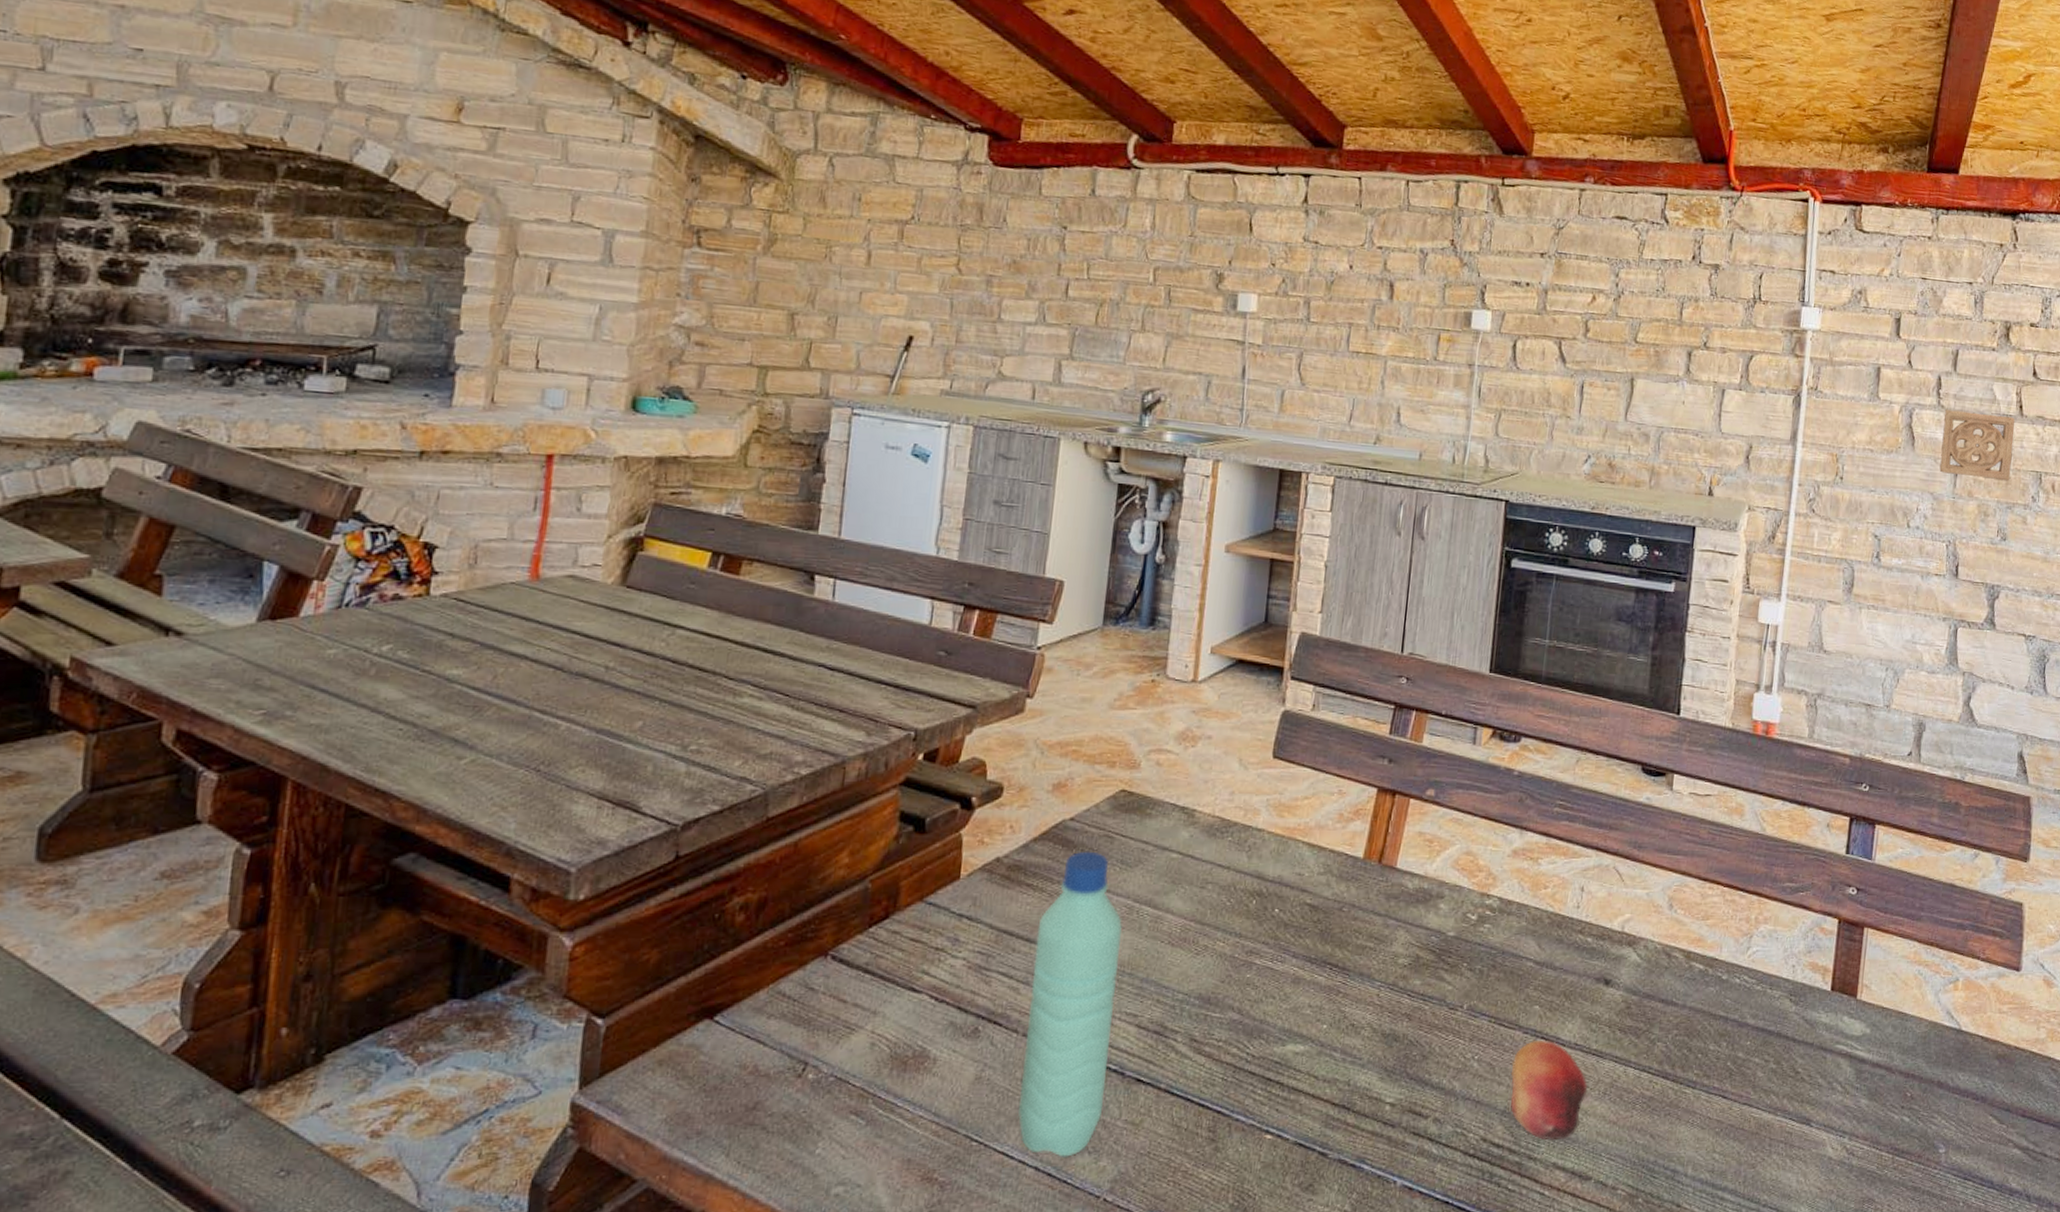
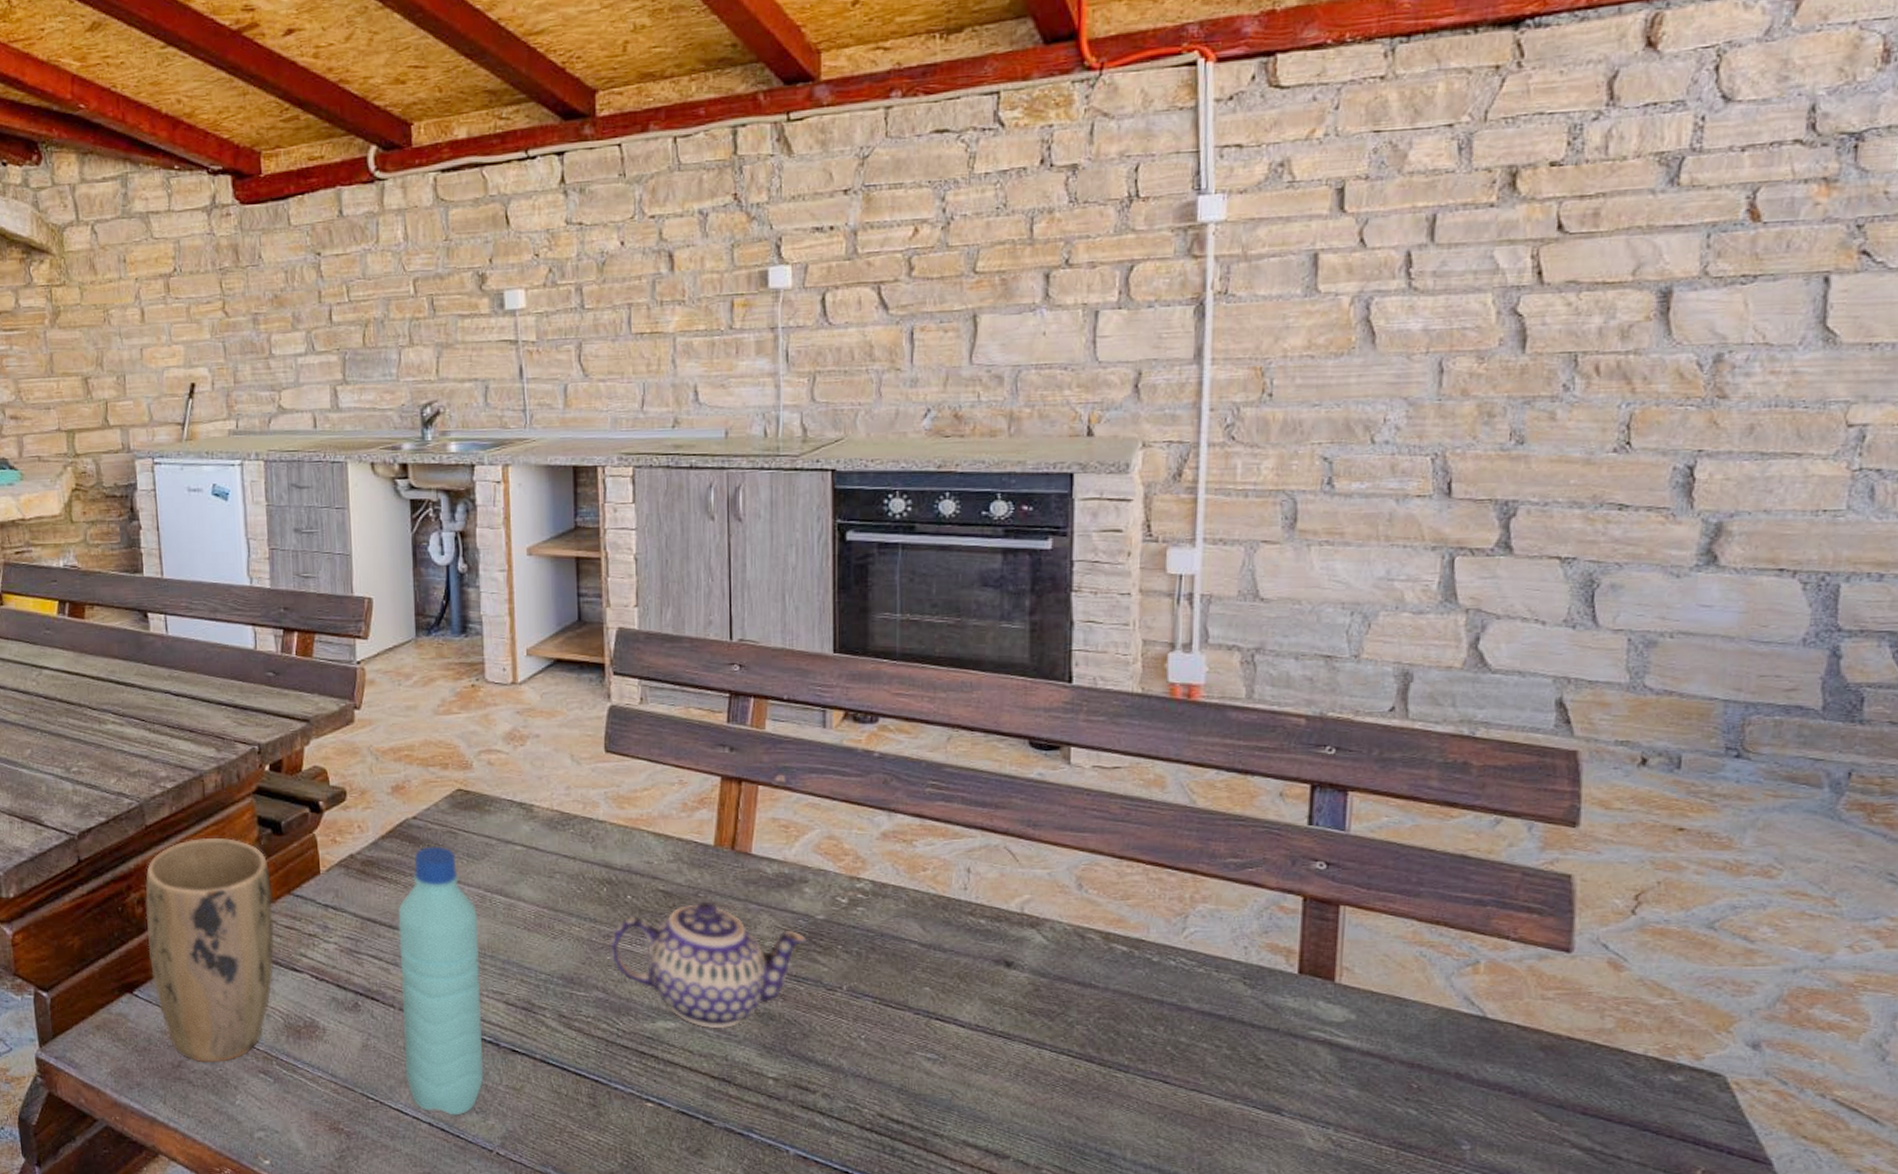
plant pot: none [741,834,903,1104] -> present [145,838,274,1063]
teapot: none [1251,916,1437,1052] -> present [610,901,807,1029]
fruit: present [1510,1039,1588,1141] -> none [904,1020,996,1119]
wall ornament: present [1939,410,2016,481] -> none [1415,288,1532,372]

